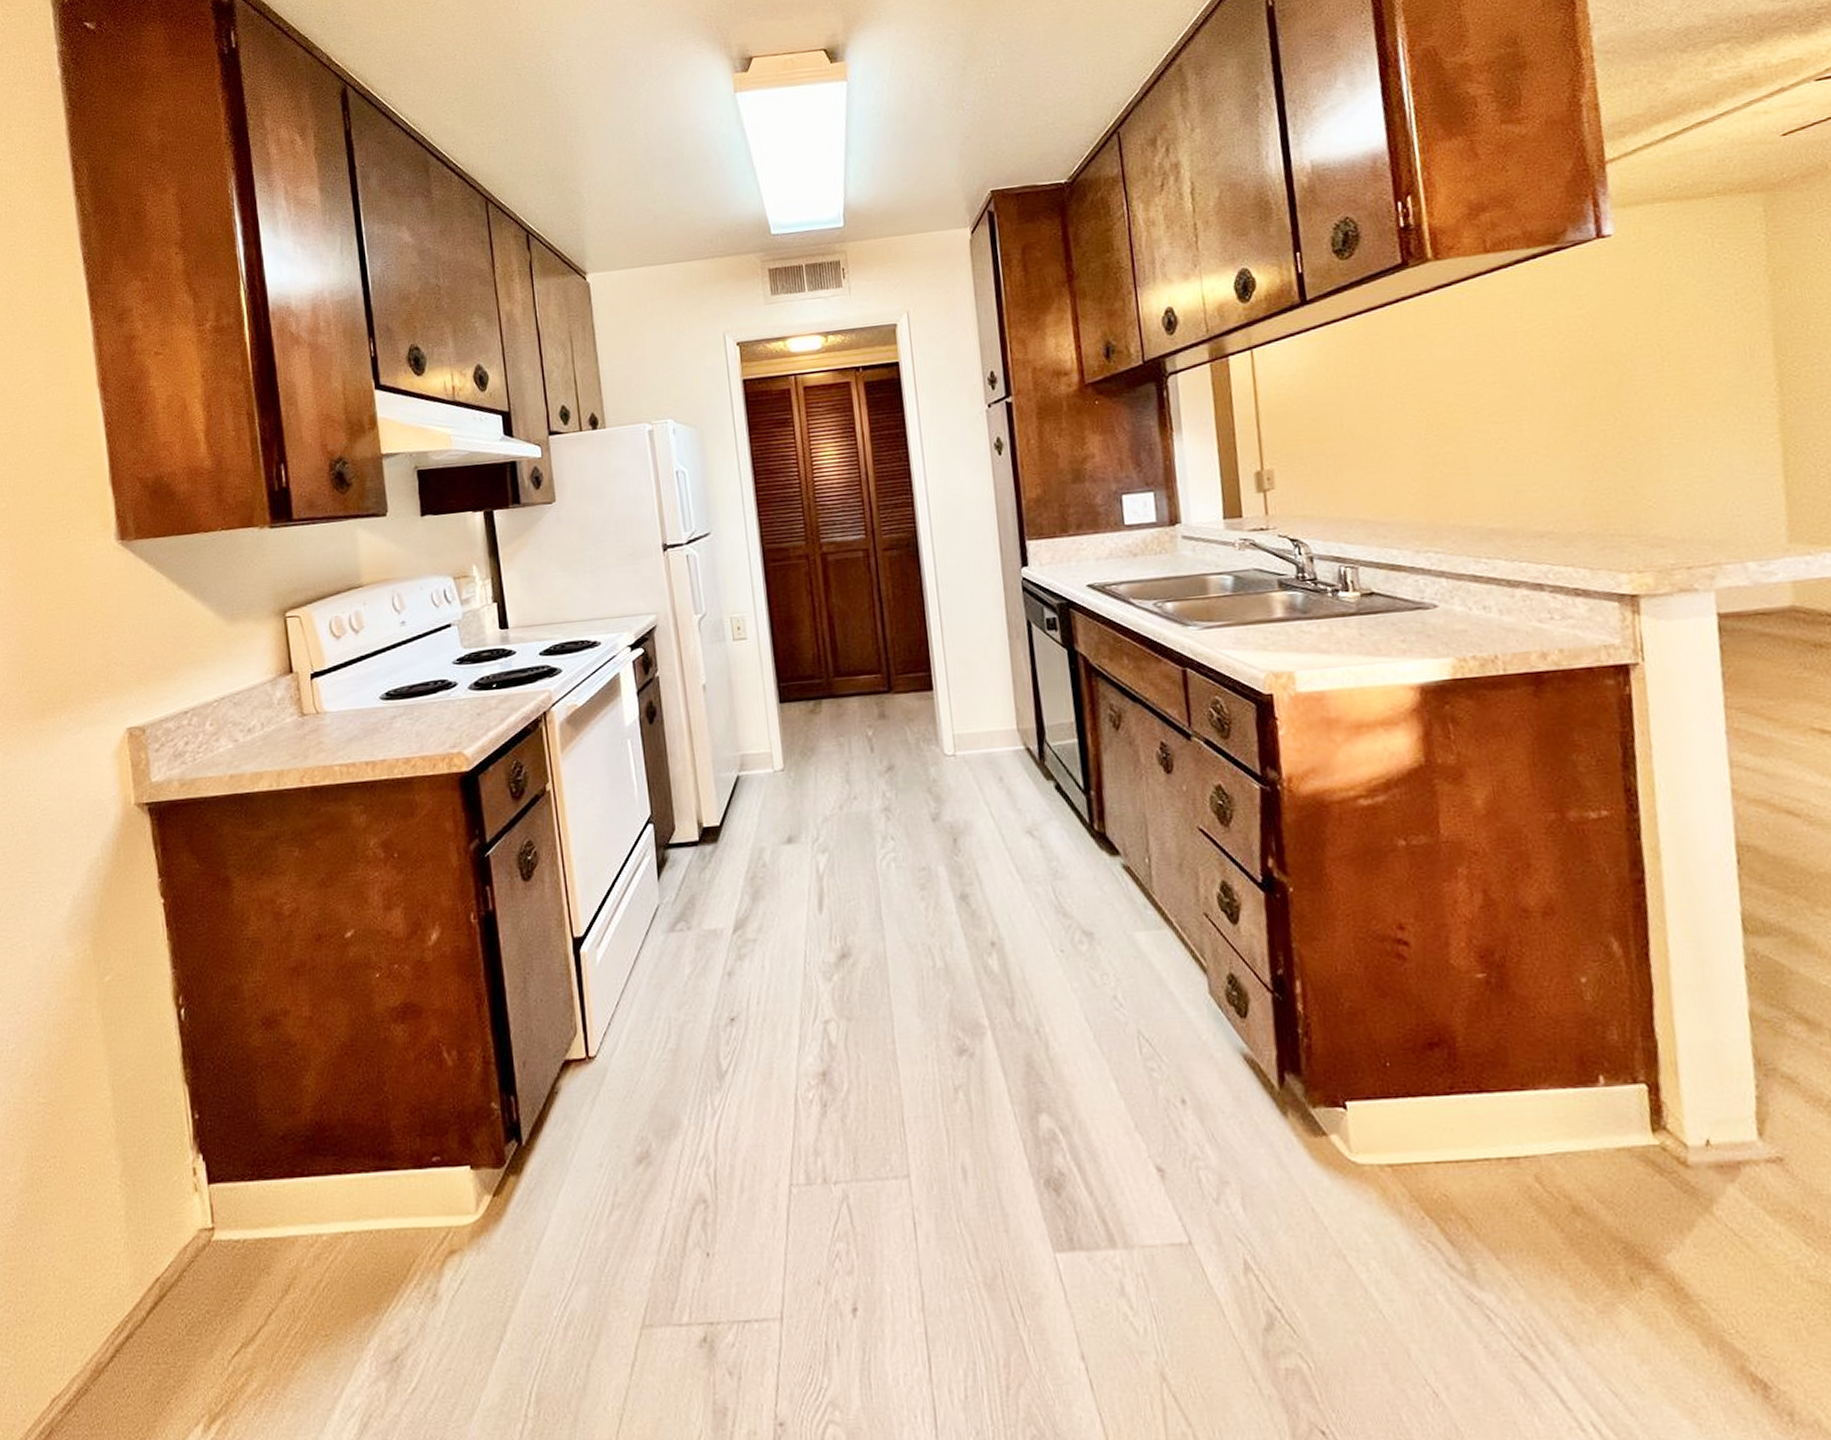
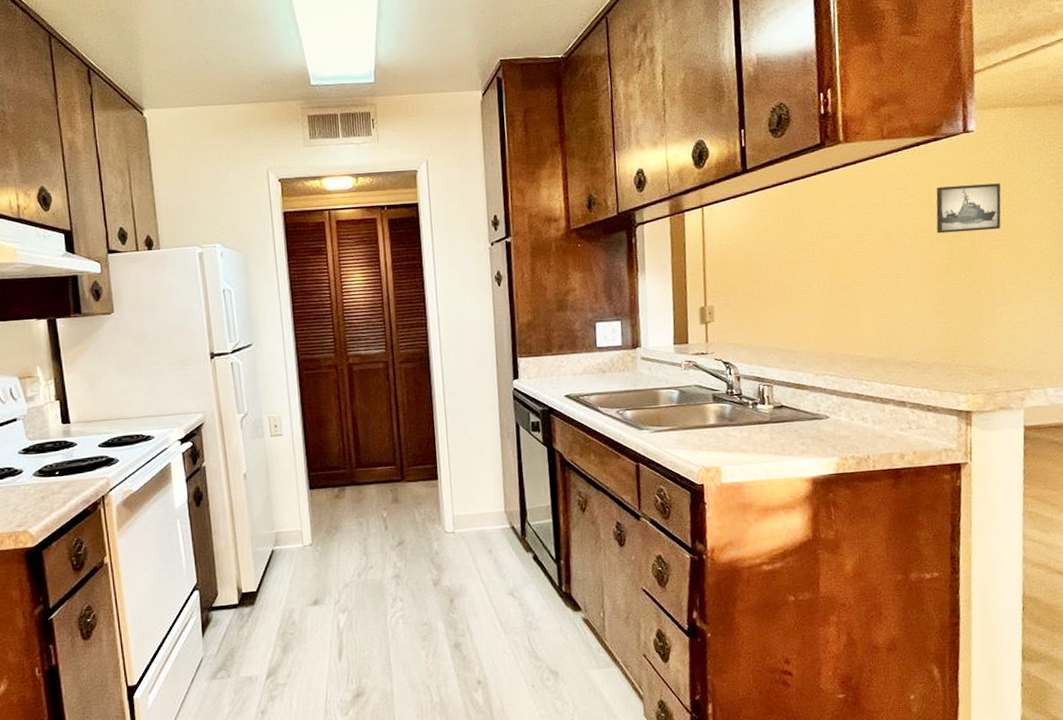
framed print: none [1564,298,1660,367] -> present [936,183,1001,234]

